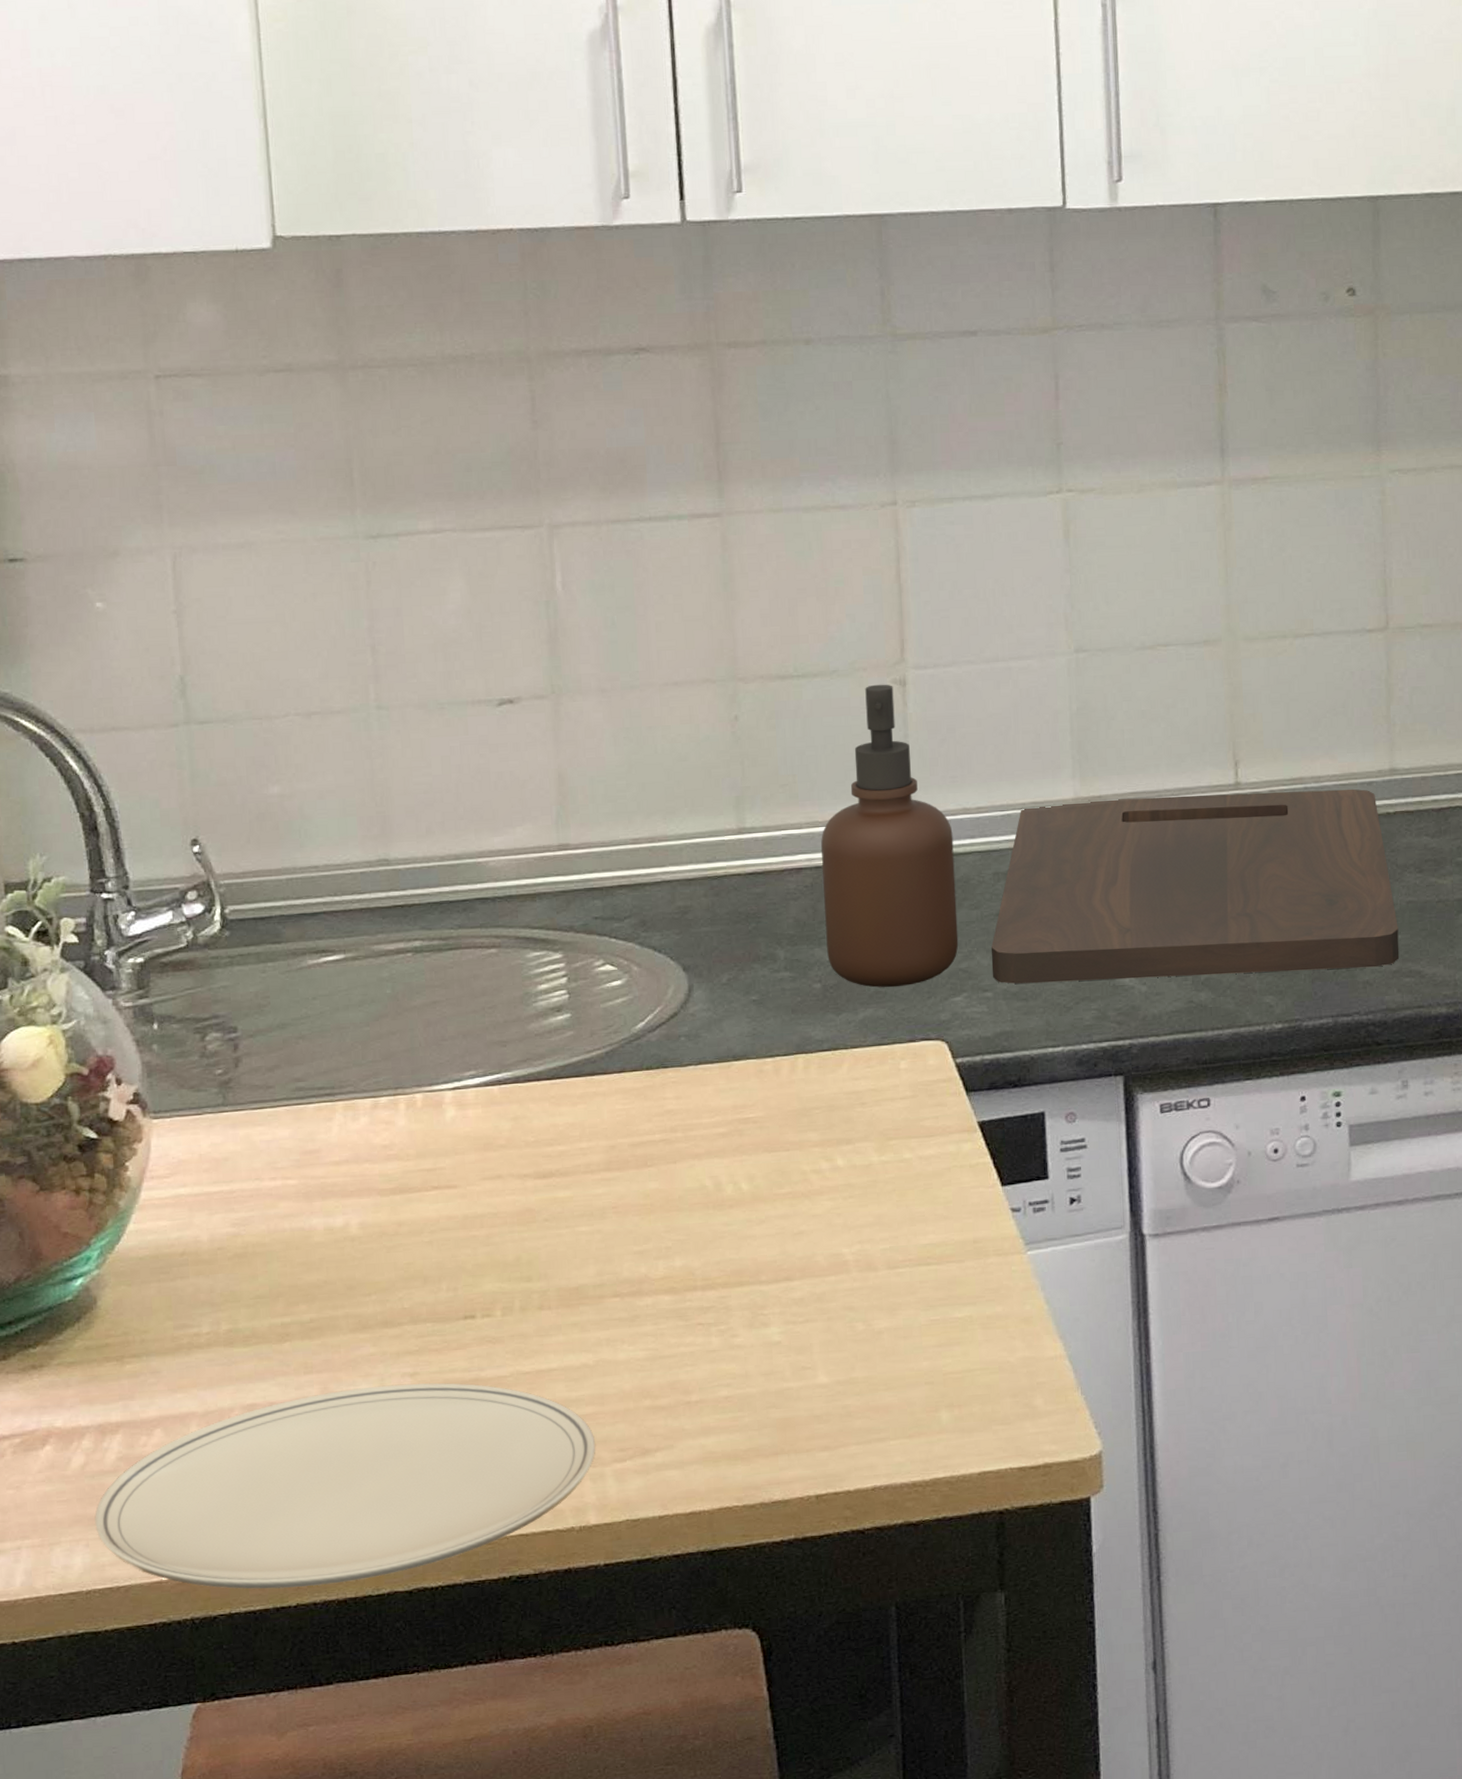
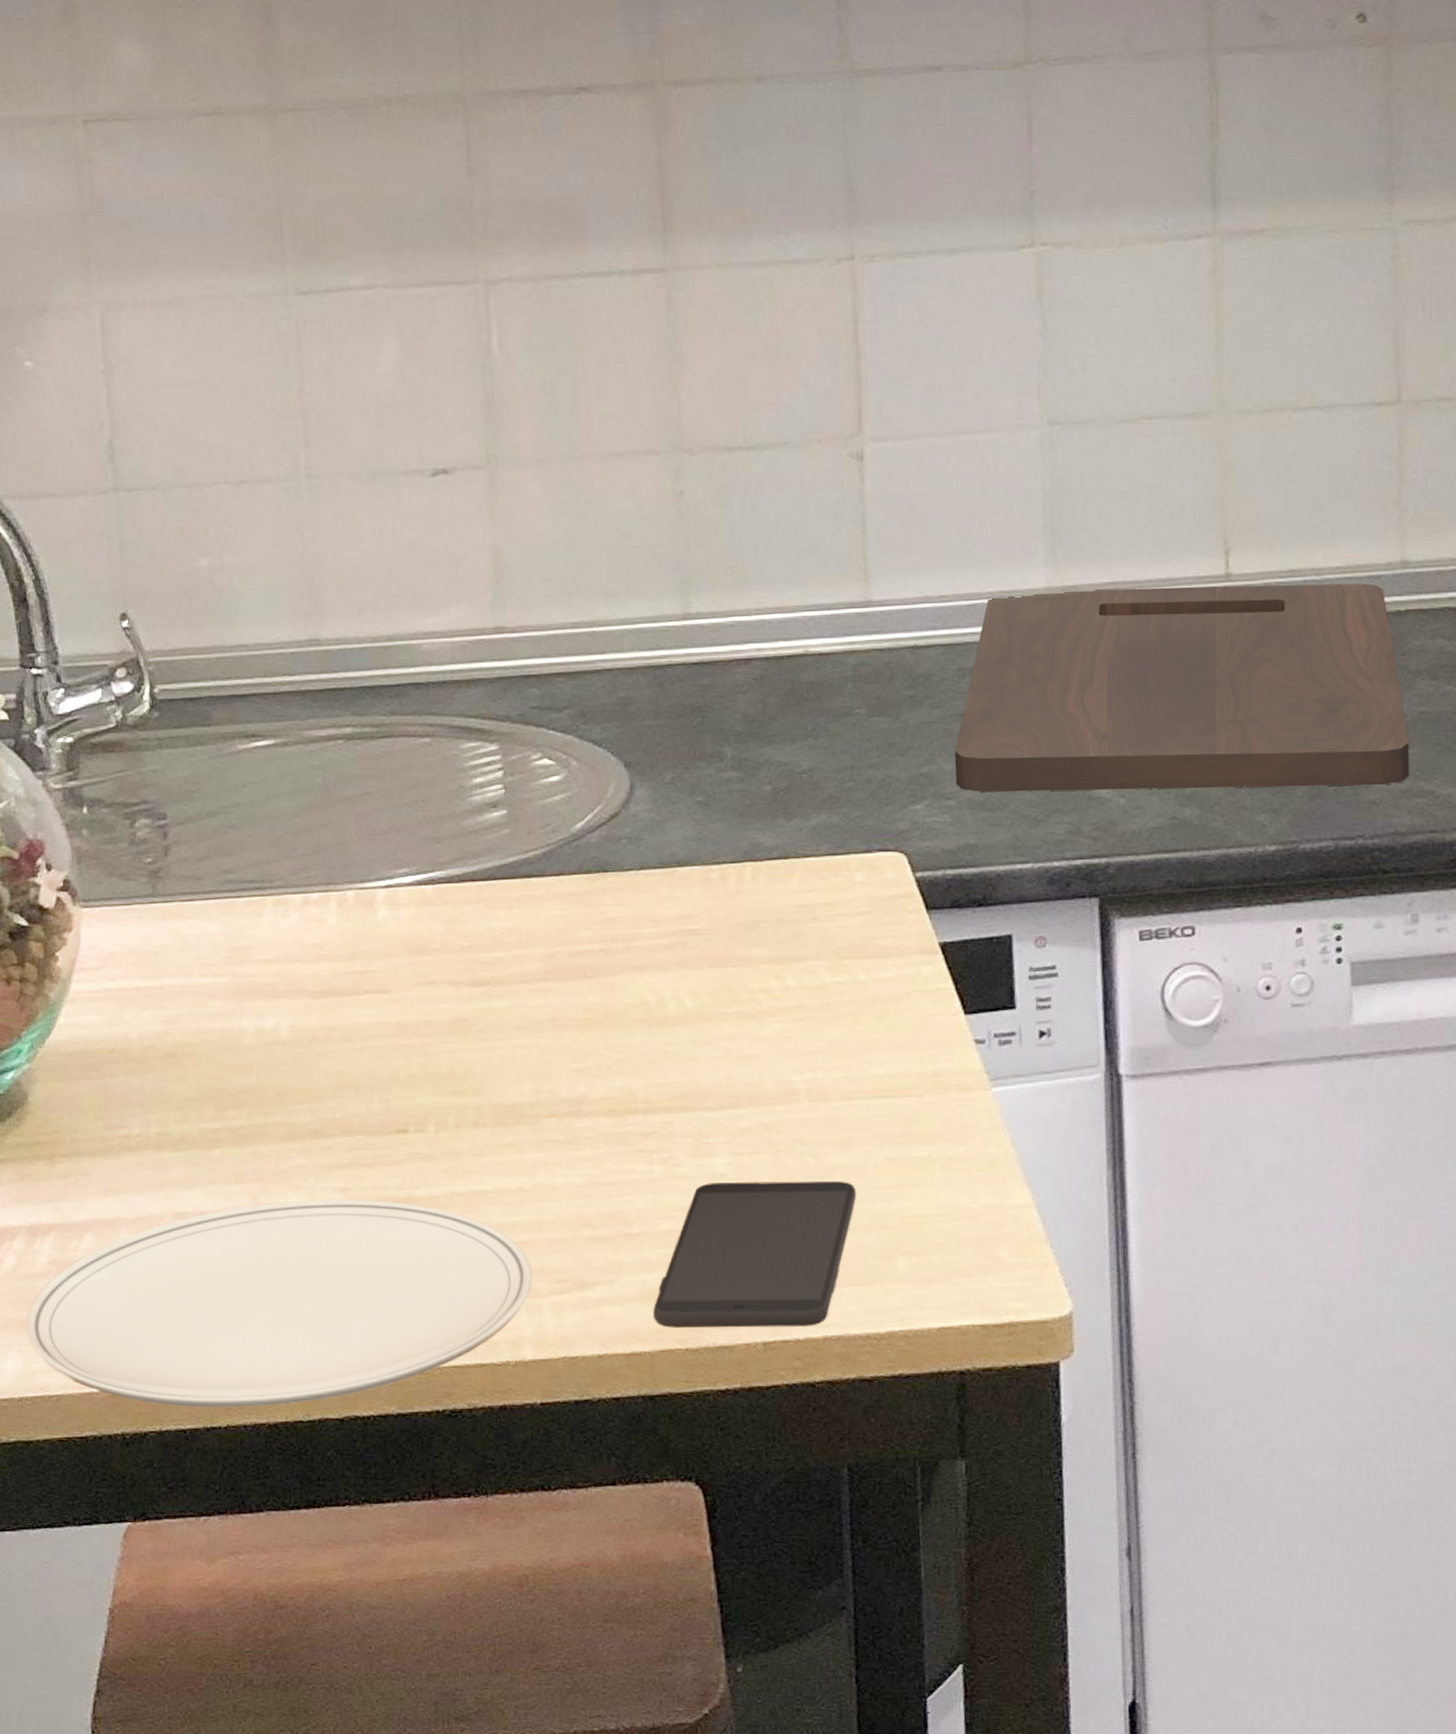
mobile phone: none [711,1343,903,1487] -> present [653,1180,857,1329]
soap dispenser: present [820,684,959,988] -> none [771,458,919,792]

